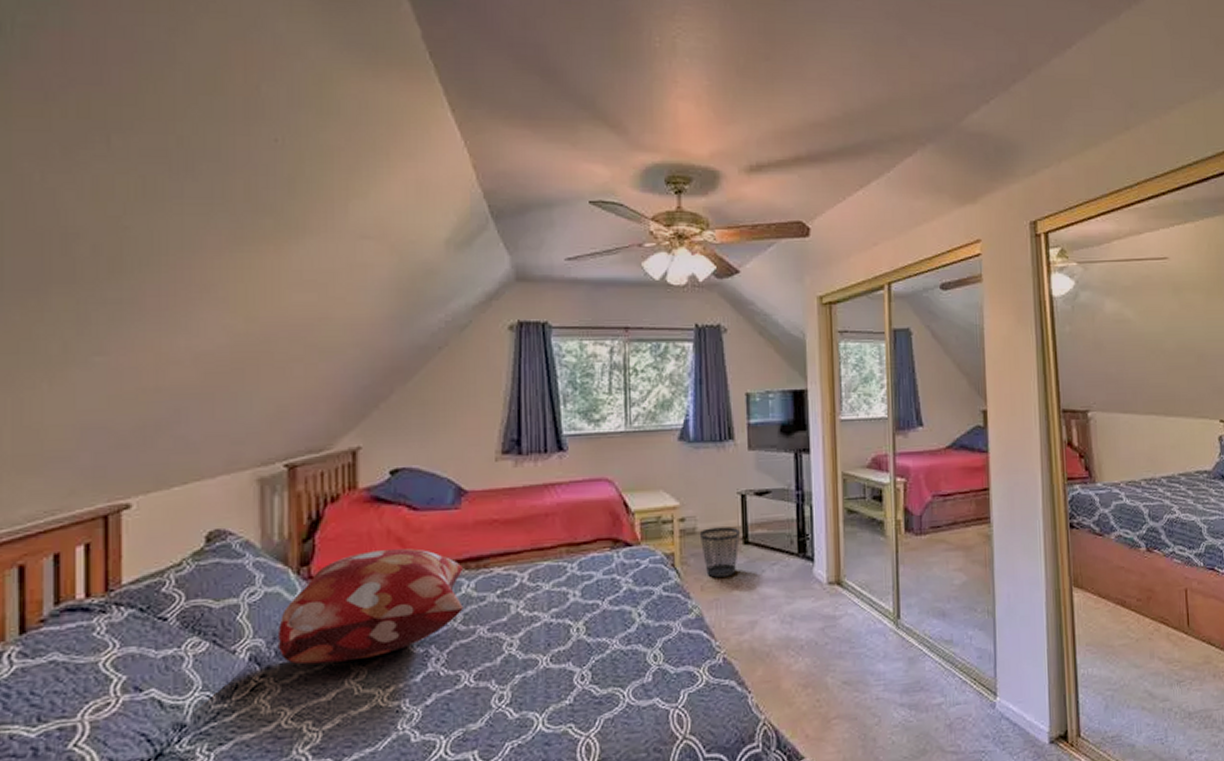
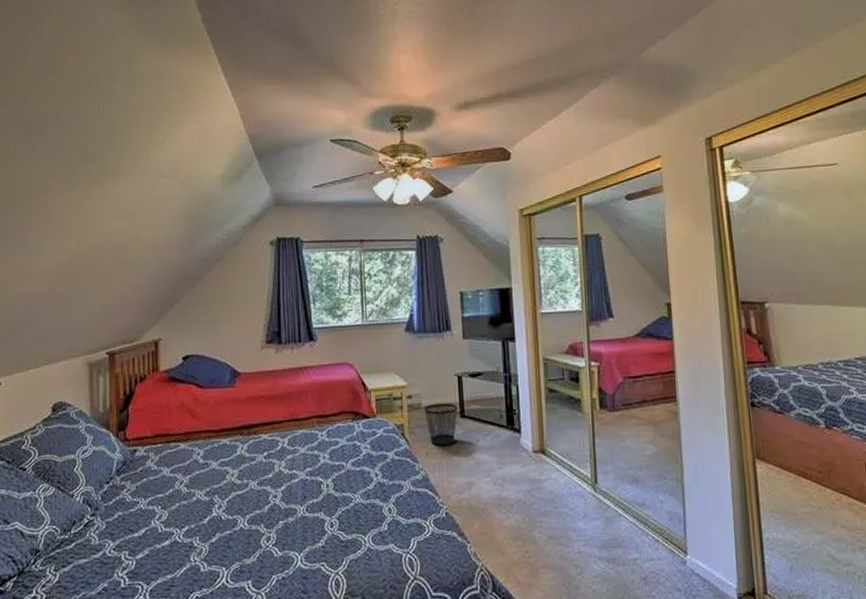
decorative pillow: present [277,548,463,665] -> none [102,417,239,507]

